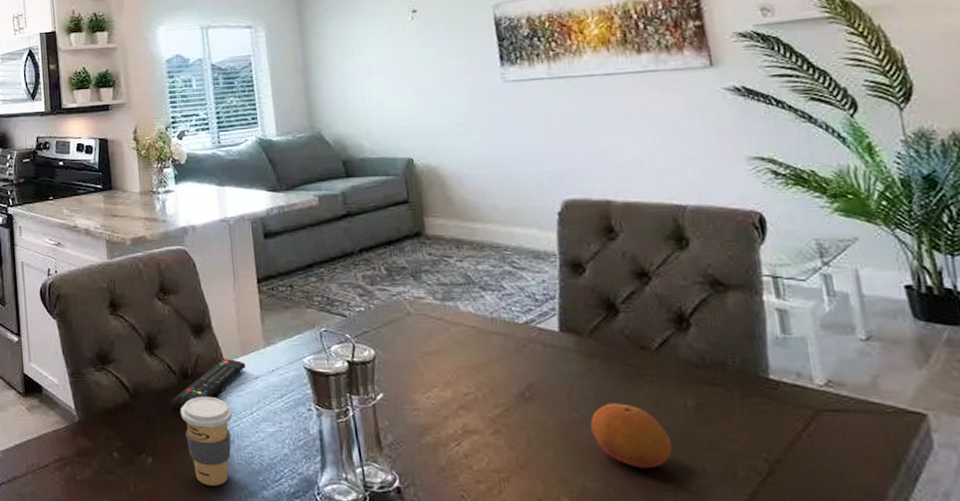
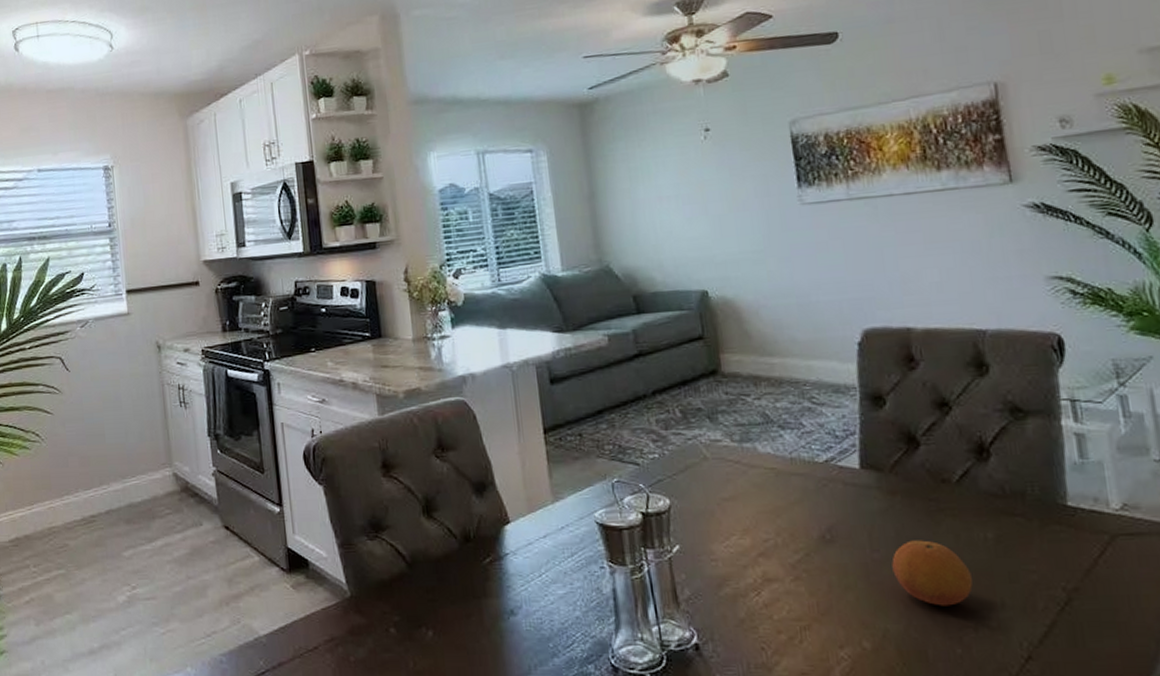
remote control: present [171,359,246,410] -> none [452,518,534,577]
coffee cup: present [180,396,233,487] -> none [462,559,520,658]

